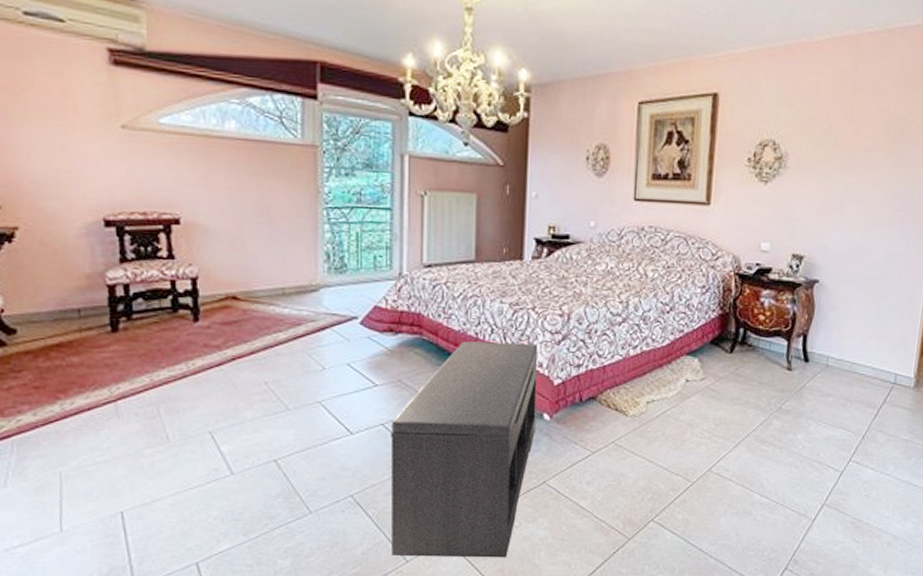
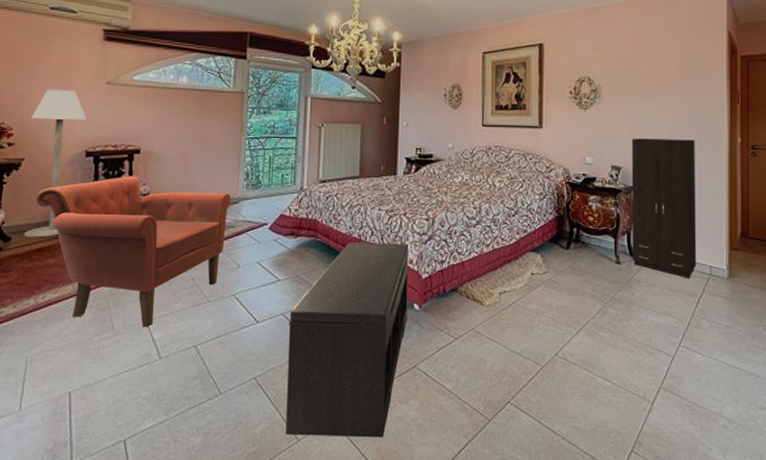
floor lamp: none [20,132,99,331] -> present [24,89,86,238]
leather: none [41,253,309,440] -> present [35,176,232,328]
cabinet: none [806,221,897,387] -> present [631,138,697,278]

